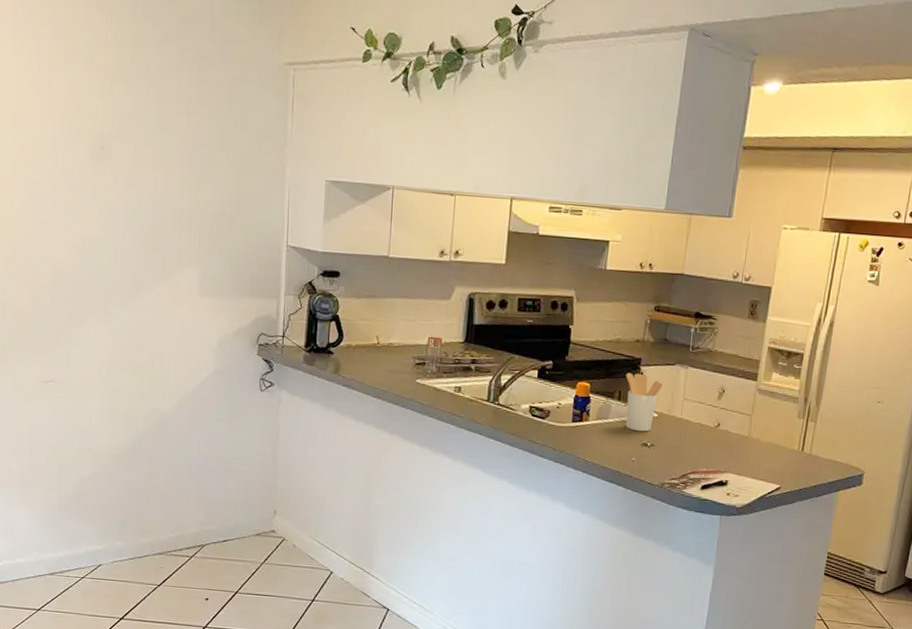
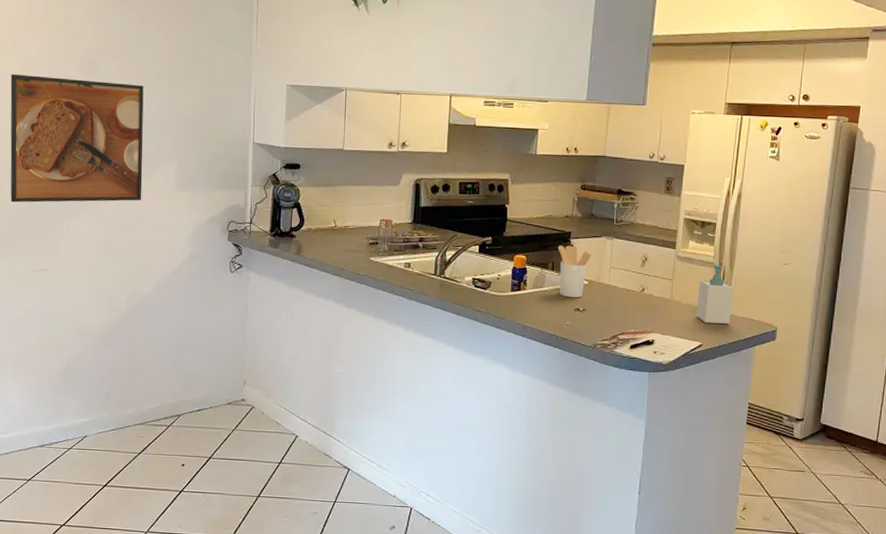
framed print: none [11,156,163,308] -> present [10,73,144,203]
soap bottle: none [775,399,819,466] -> present [696,264,734,324]

